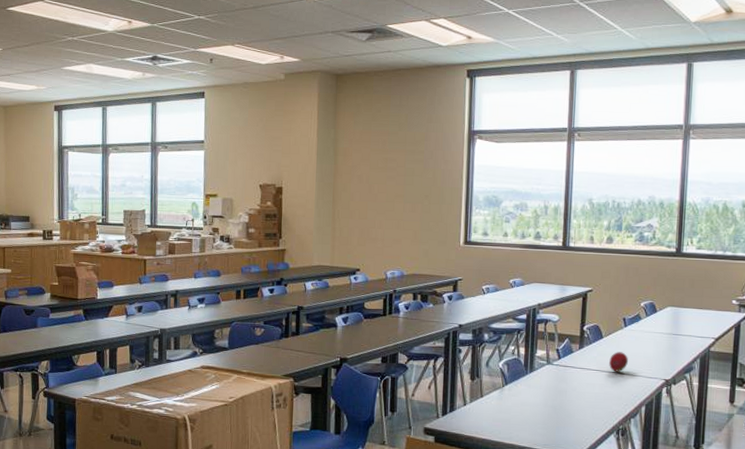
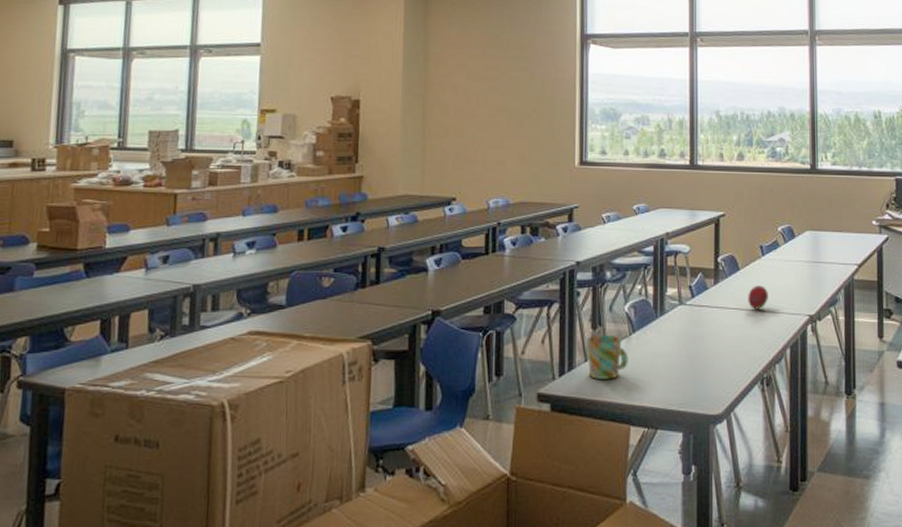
mug: none [465,384,501,421] -> present [586,334,629,379]

